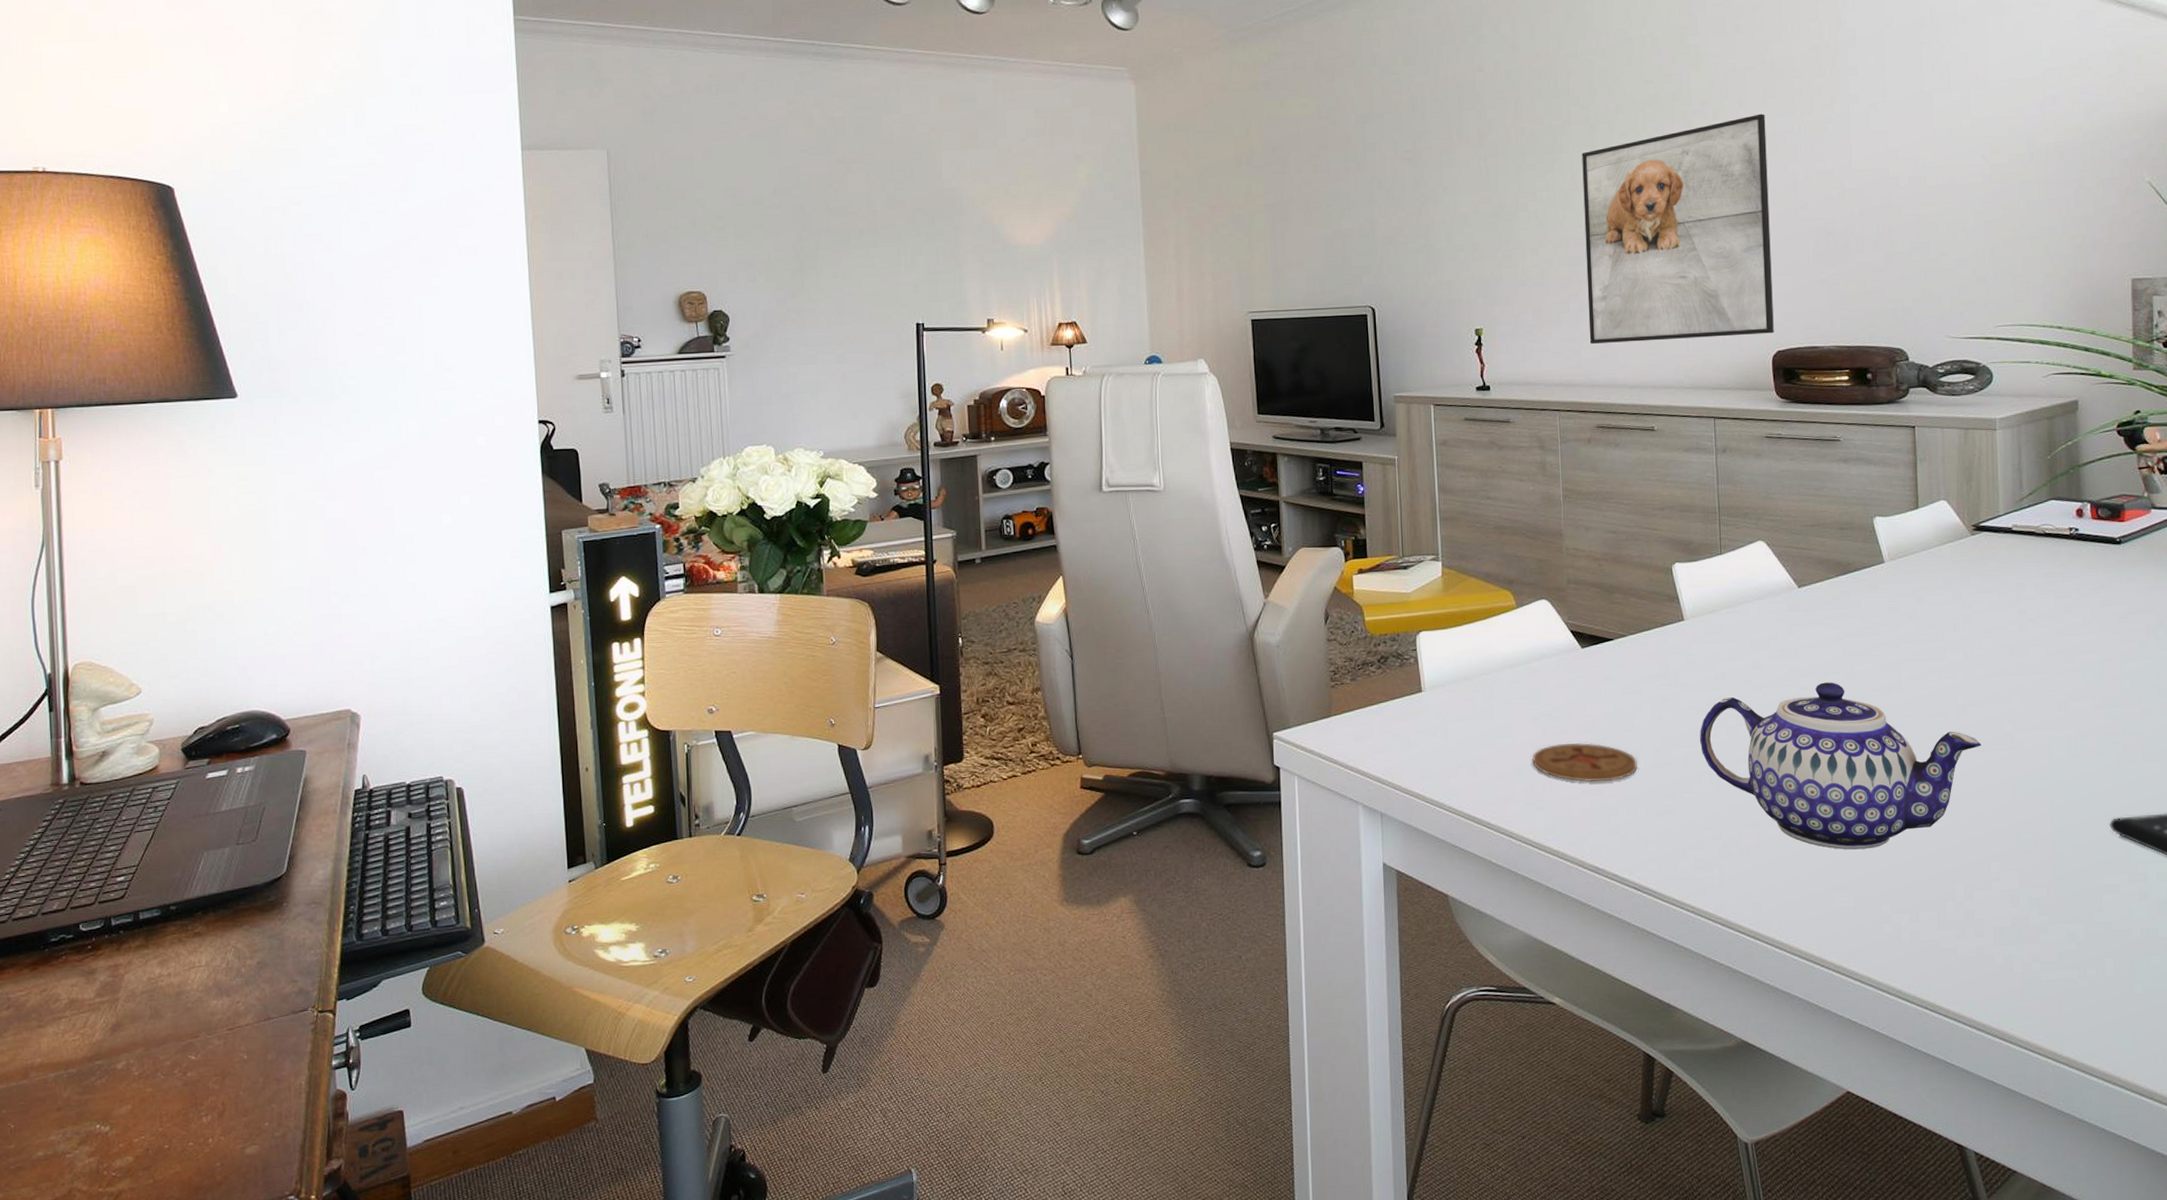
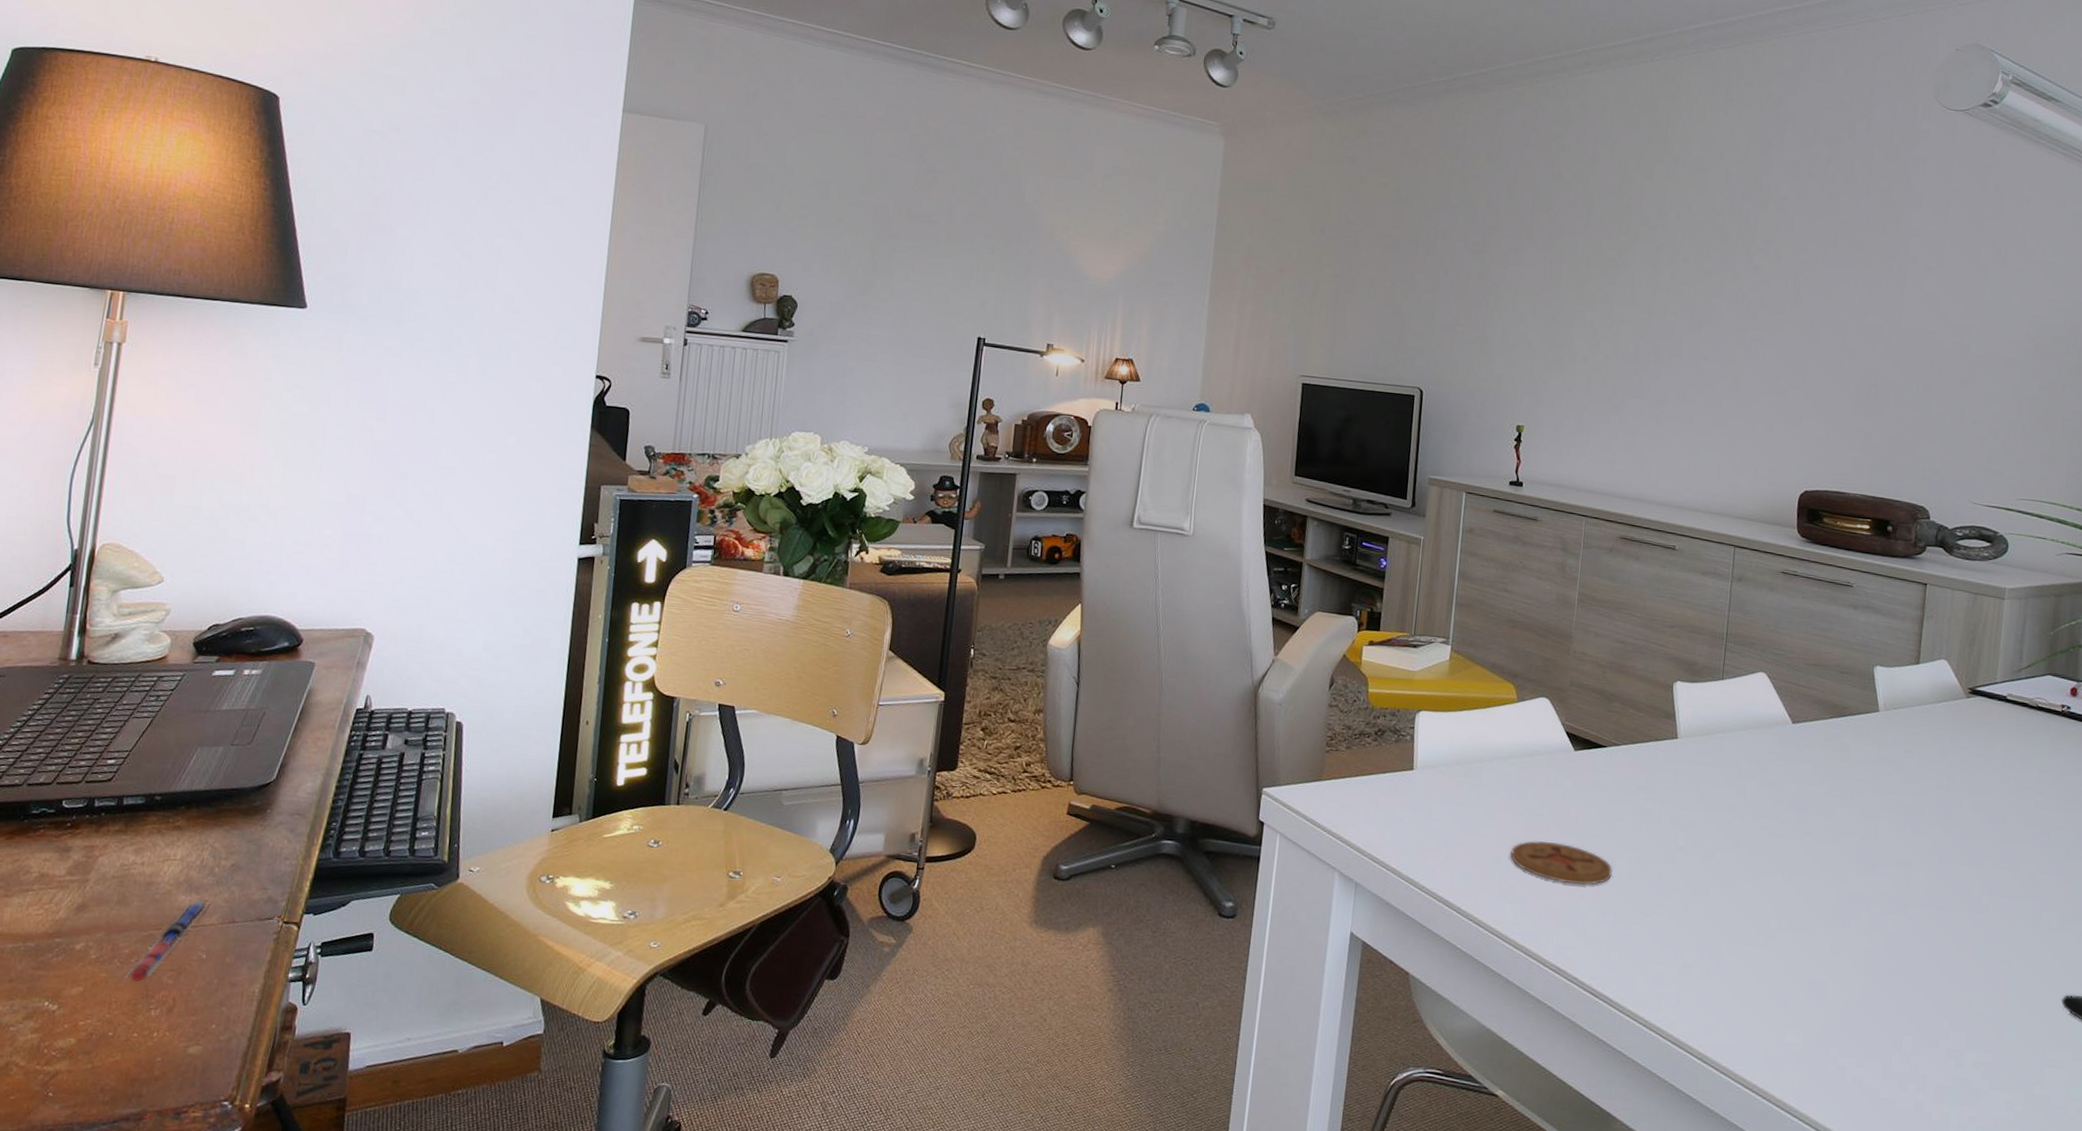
pen: none [170,1001,243,1093] -> present [124,899,211,982]
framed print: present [1582,113,1774,344] -> none [1625,260,1825,473]
teapot: present [1699,682,1981,850] -> none [1675,819,1948,989]

